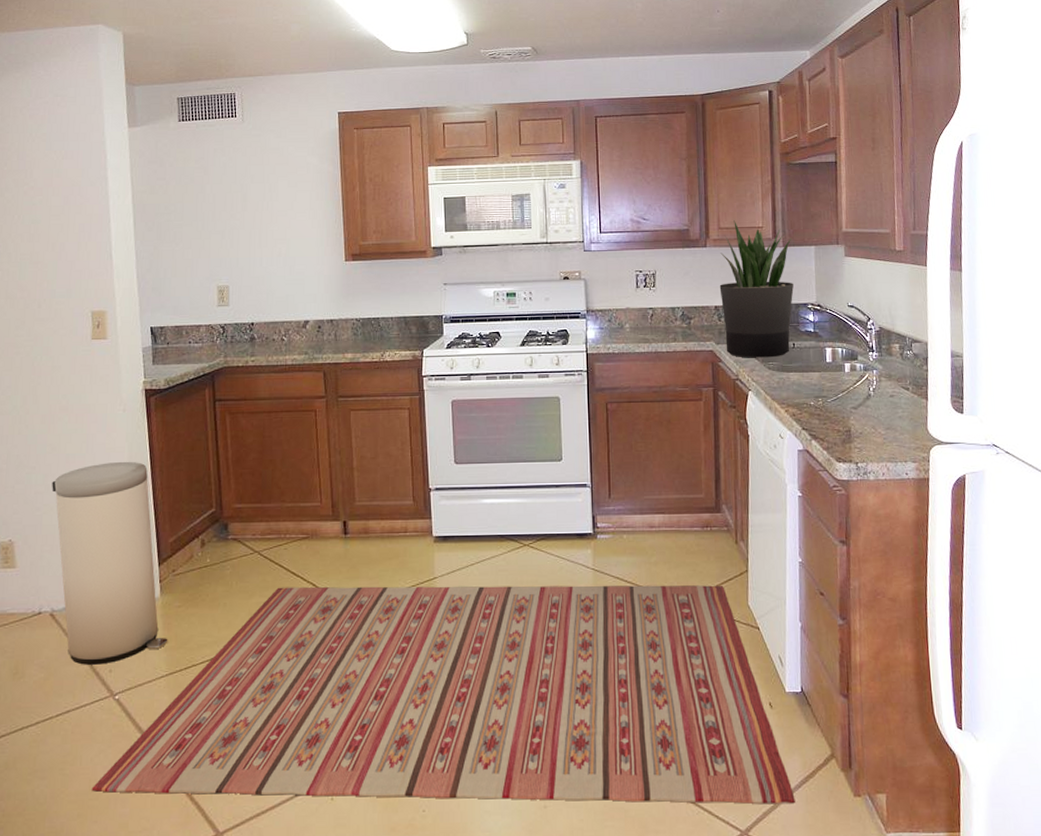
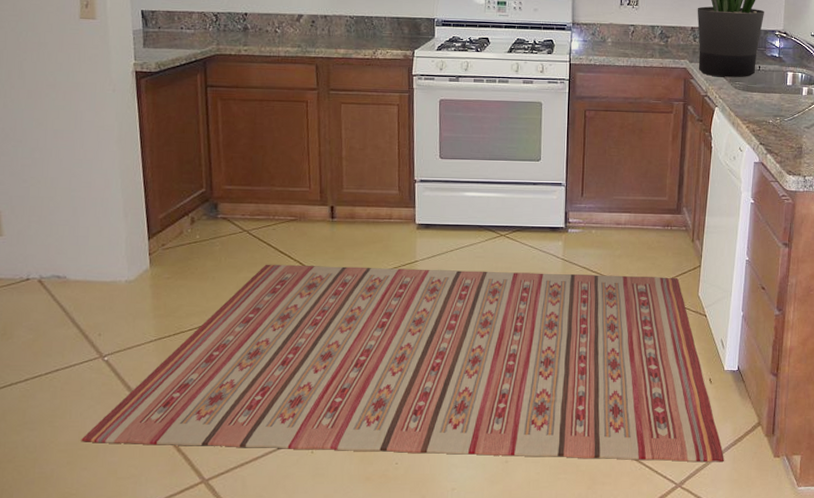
pedal bin: present [52,461,168,665] -> none [39,139,157,329]

